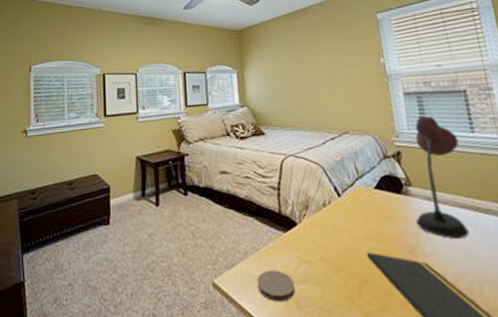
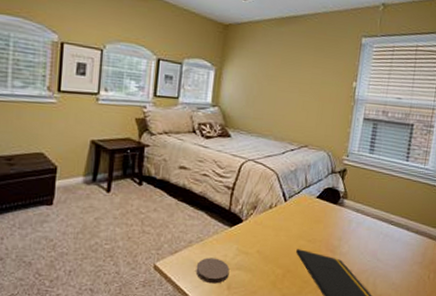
desk lamp: present [415,116,470,240] -> none [341,141,395,244]

